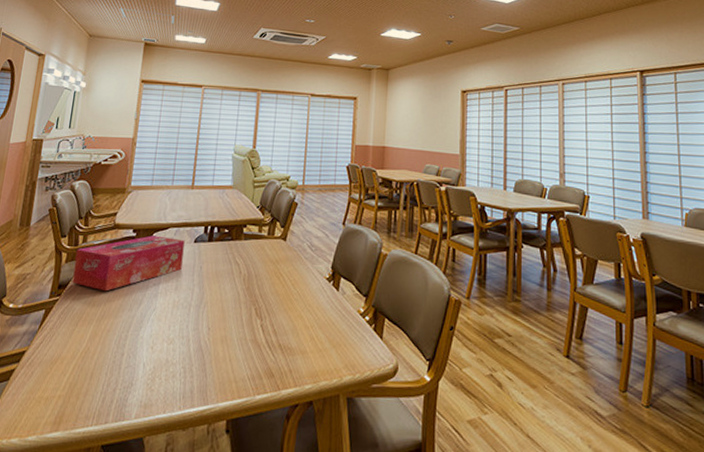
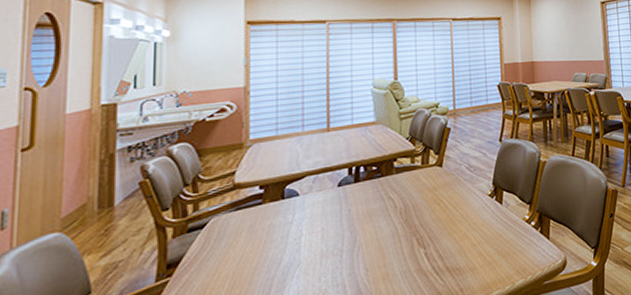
tissue box: present [72,235,185,292] -> none [186,186,326,260]

